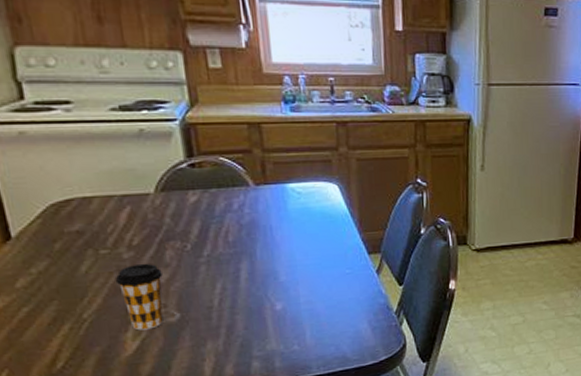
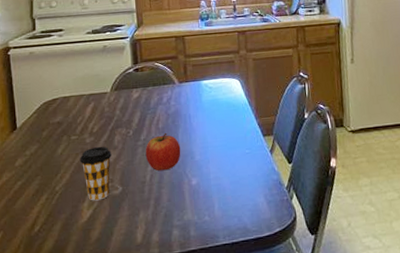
apple: none [210,247,260,294] -> present [145,132,181,171]

